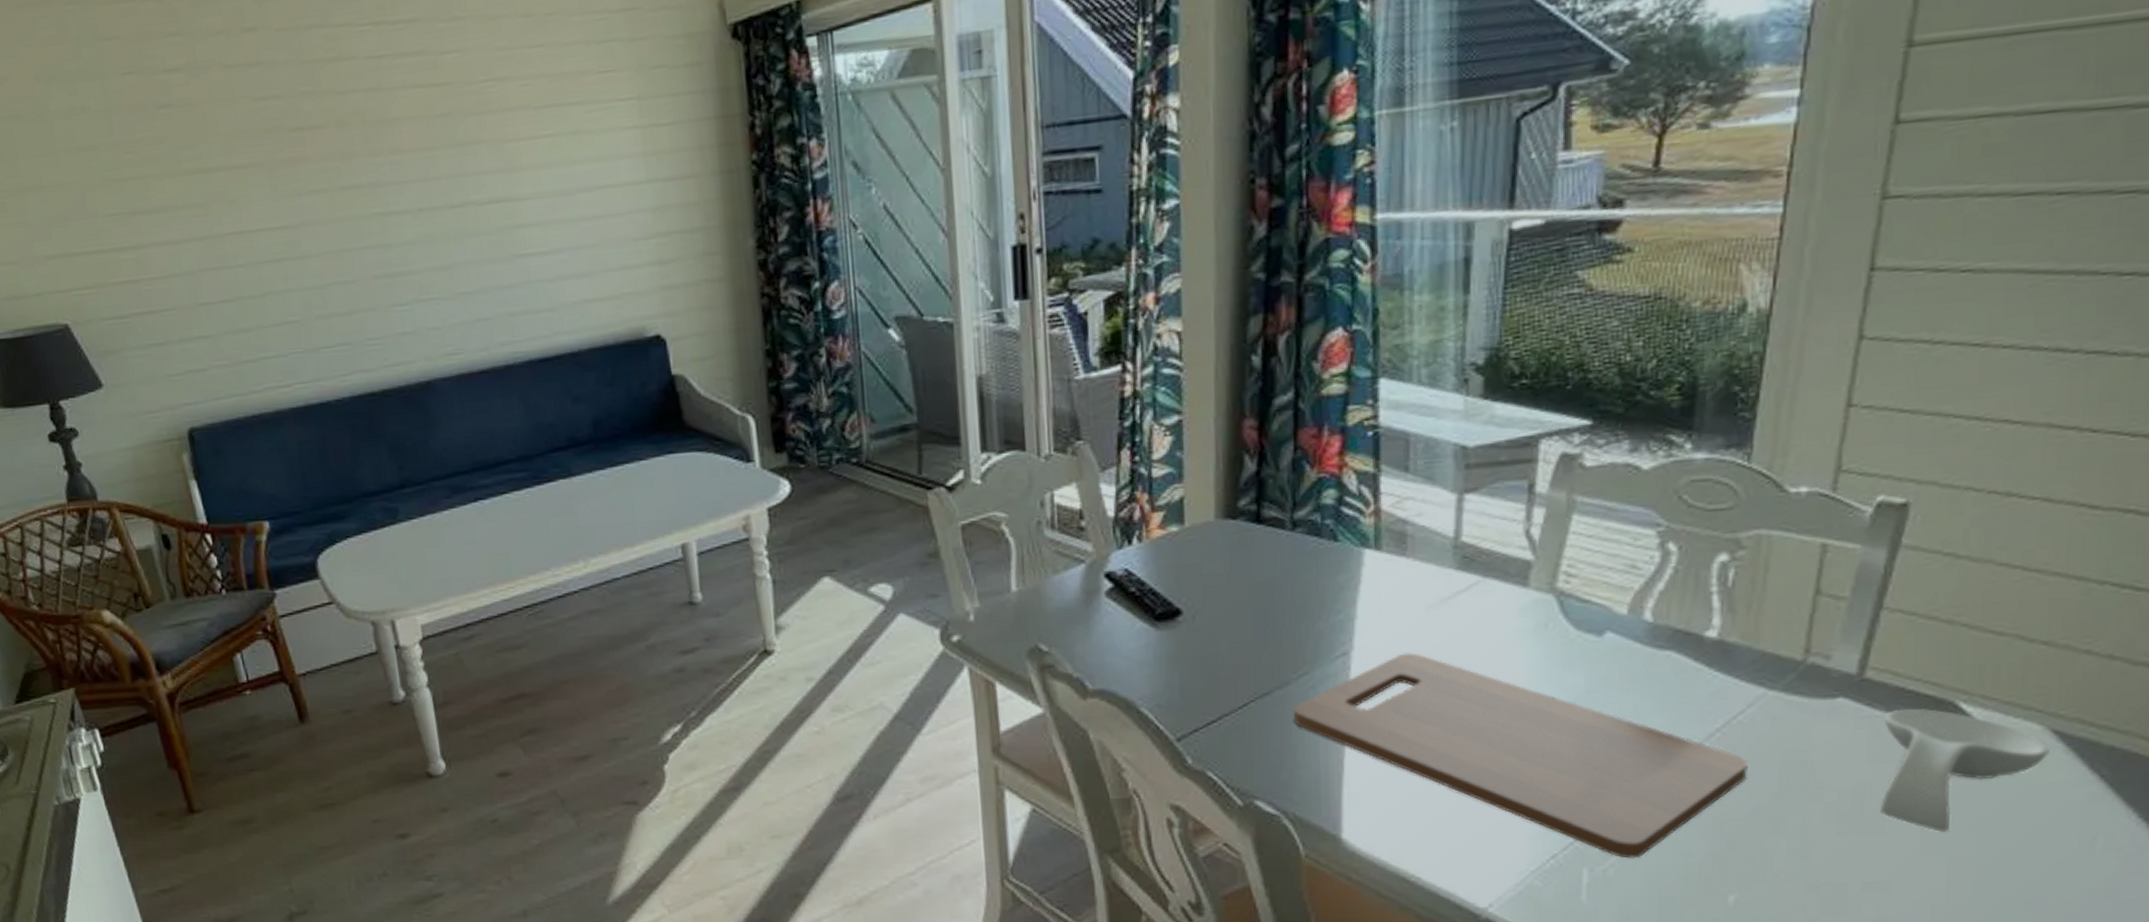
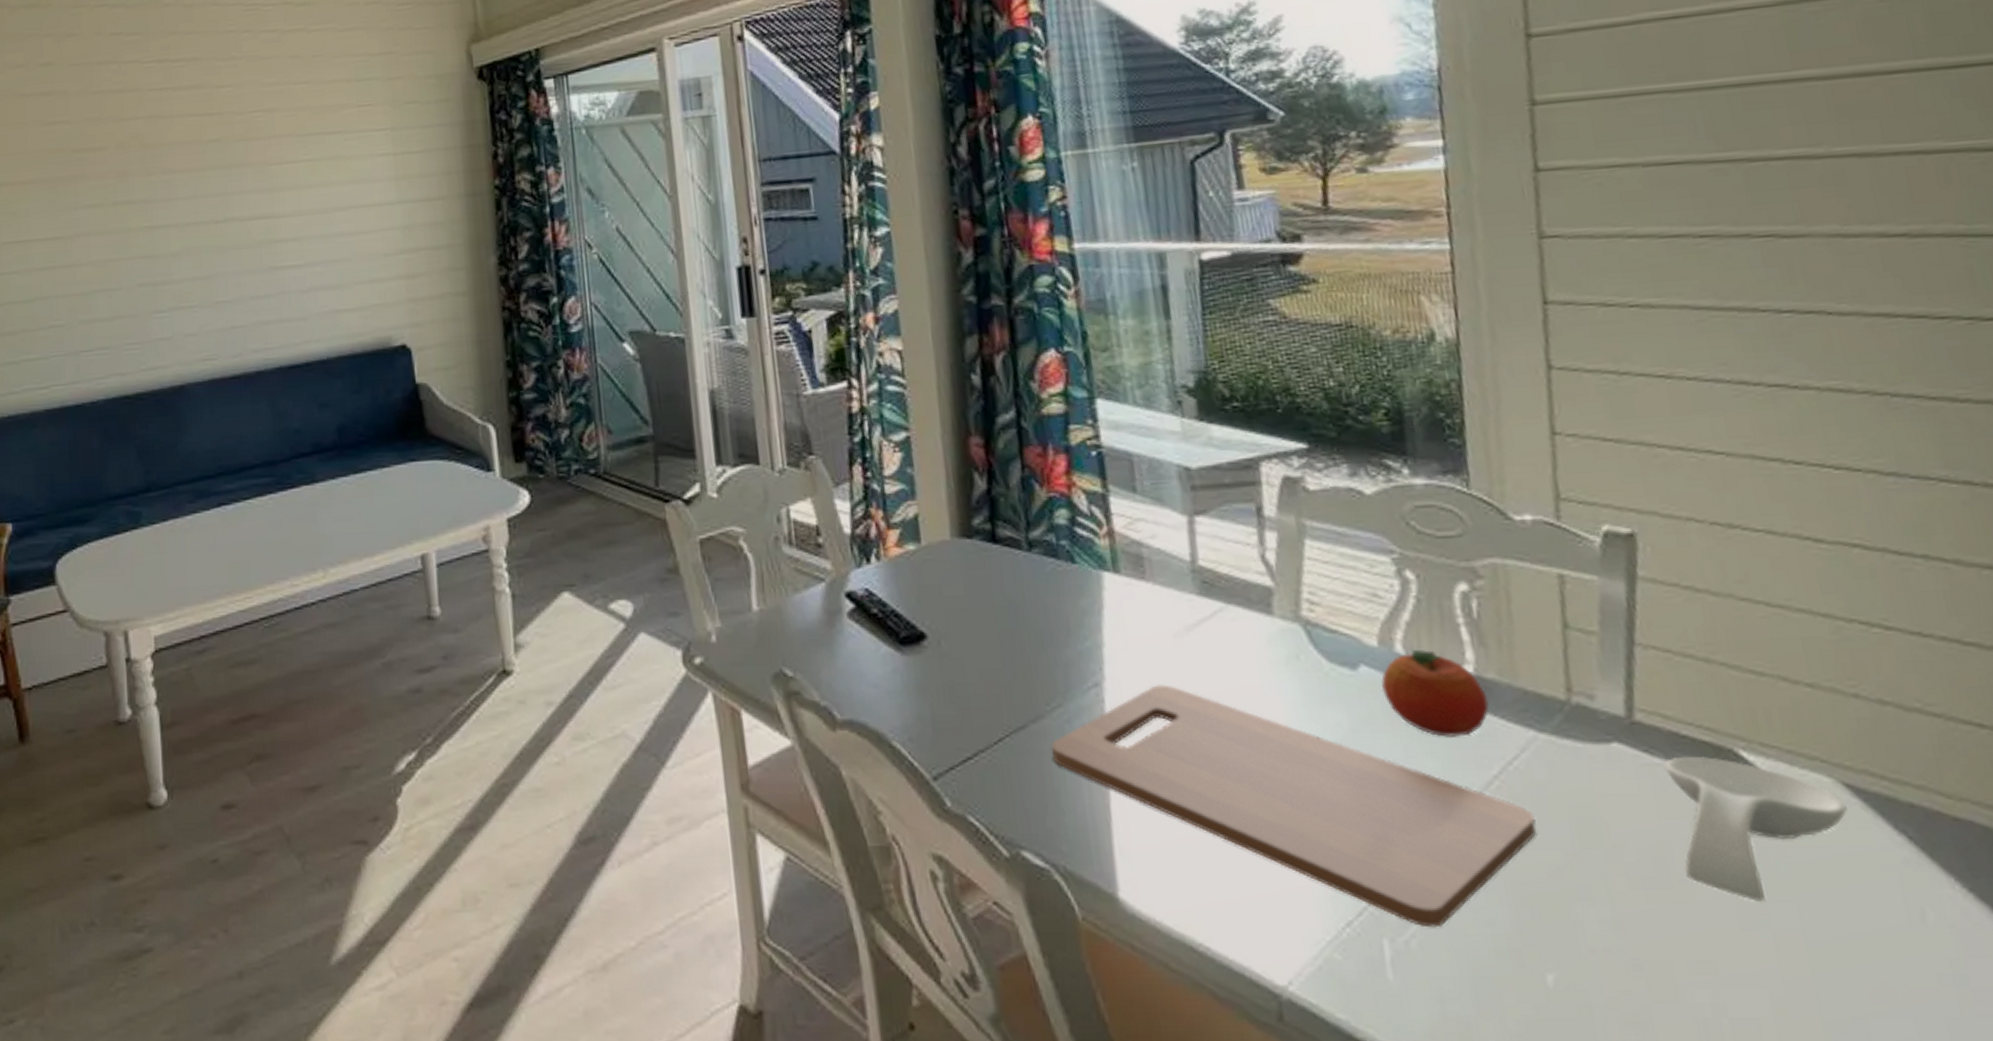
fruit: none [1623,617,1726,696] -> present [1381,650,1490,737]

